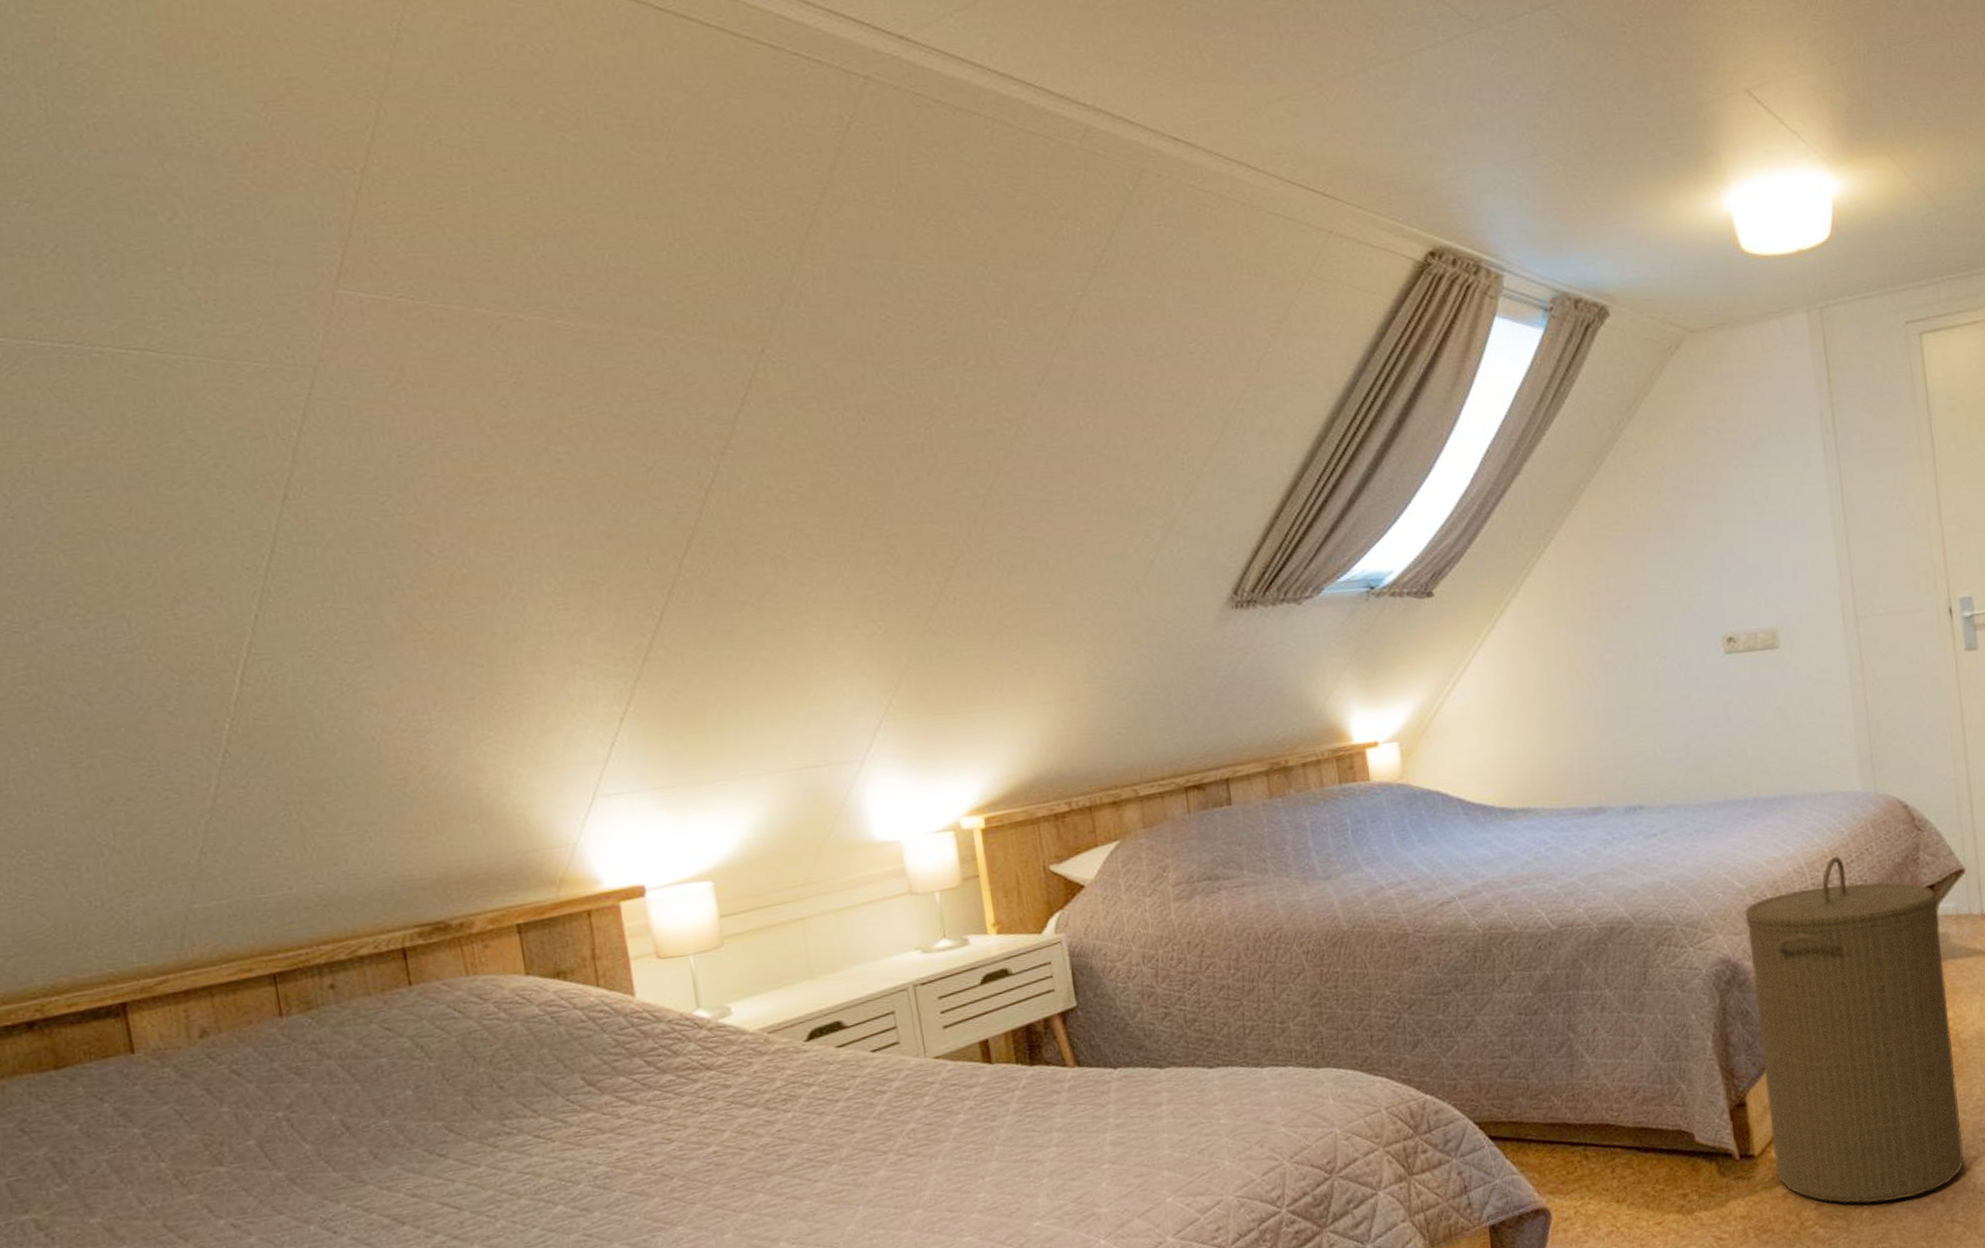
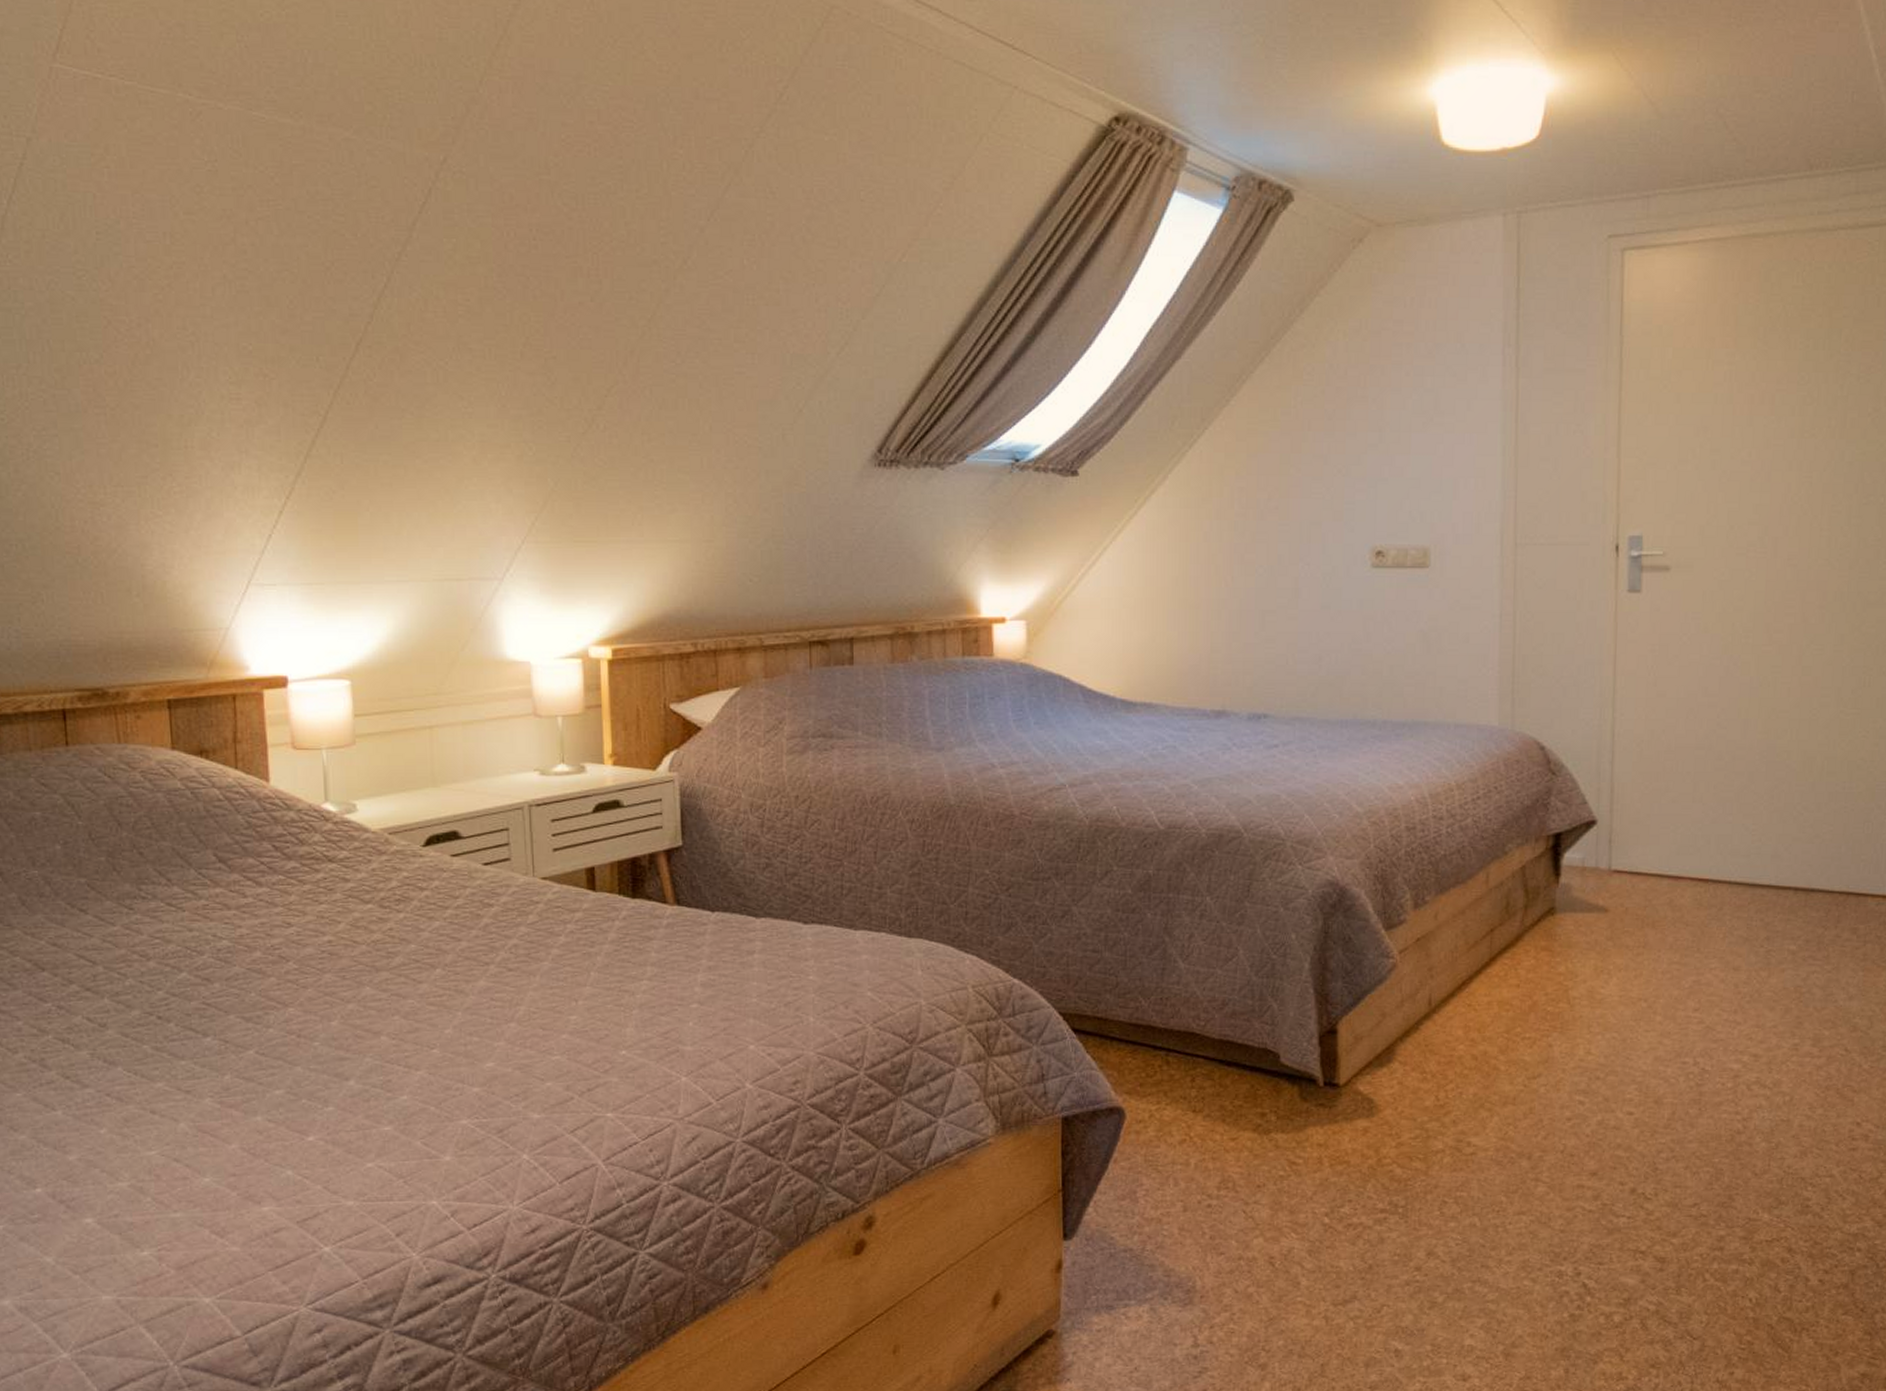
laundry hamper: present [1744,856,1964,1204] -> none [1358,791,1564,1150]

